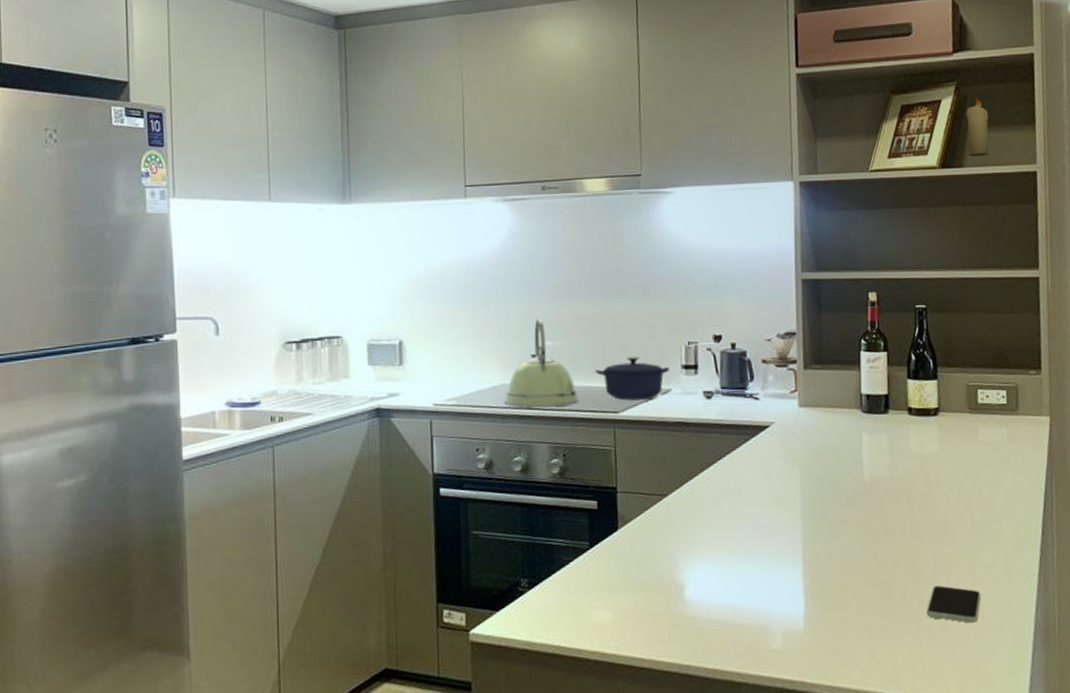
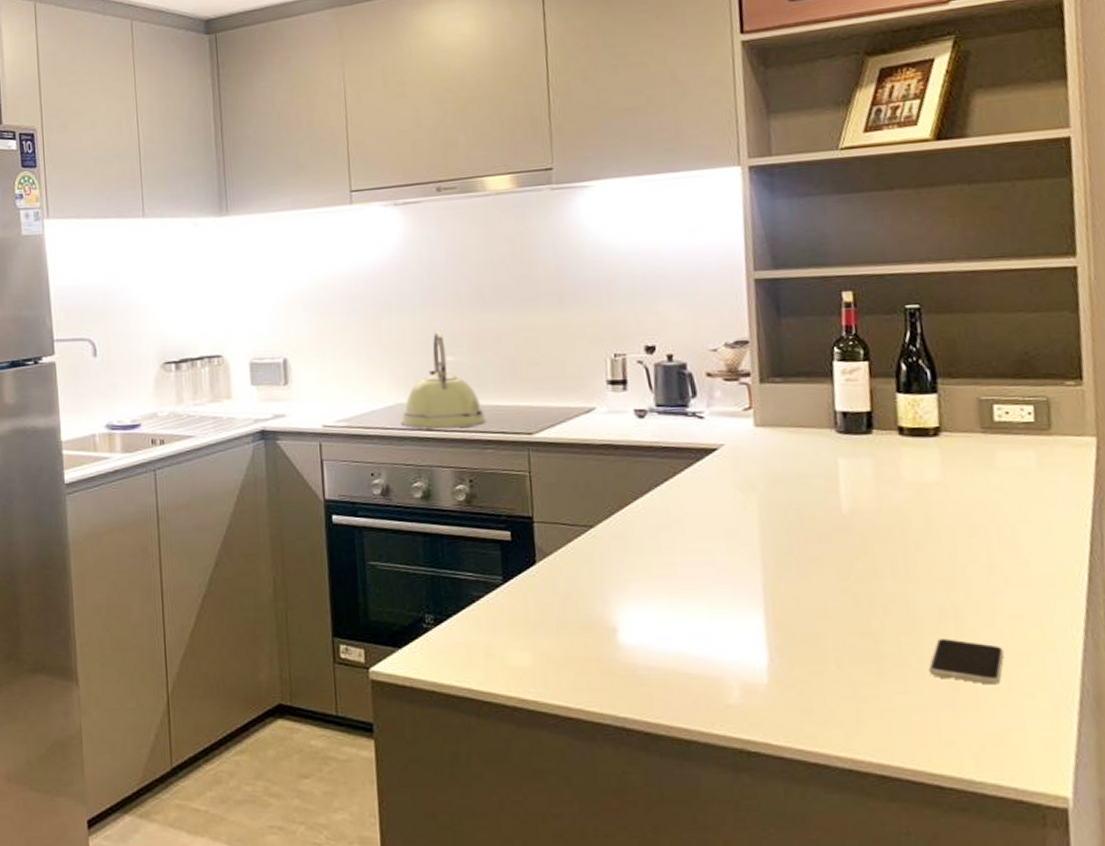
cooking pot: present [595,356,669,402] -> none [503,371,593,422]
candle: present [966,97,989,157] -> none [968,51,1003,124]

